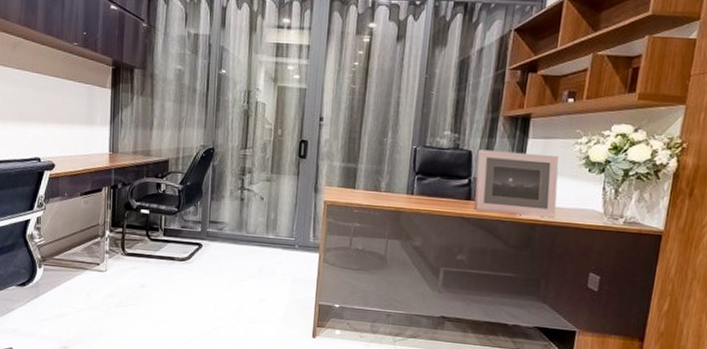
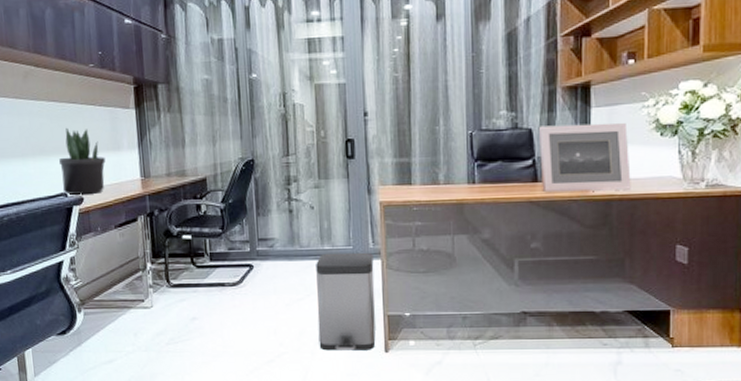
planter: none [37,98,79,162] -> present [59,127,106,195]
pedal bin: none [253,241,313,334] -> present [316,252,376,351]

